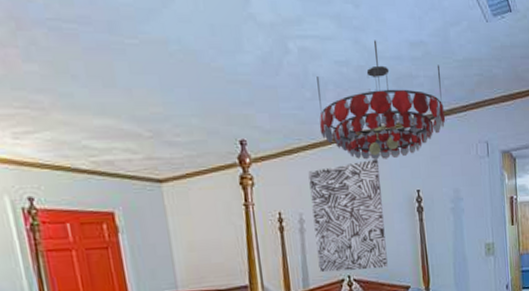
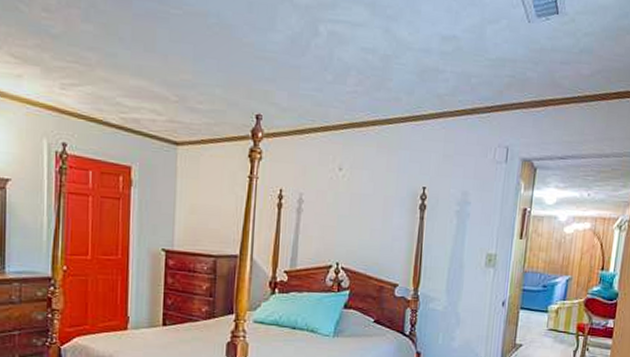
wall art: present [308,160,388,273] -> none [309,149,389,261]
chandelier: present [317,40,446,160] -> none [334,31,469,151]

